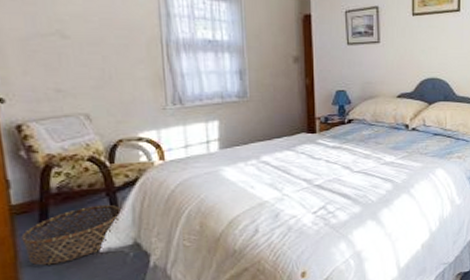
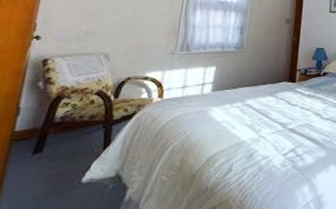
basket: present [21,204,121,266] -> none [11,136,112,194]

